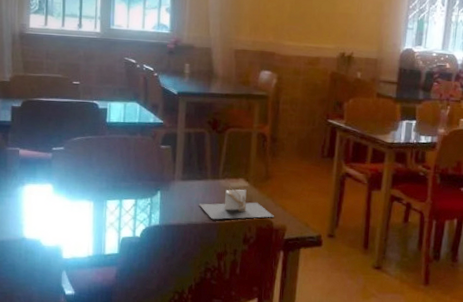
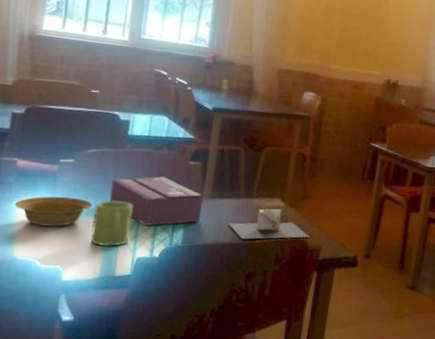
bowl: none [20,181,82,210] -> present [14,196,93,227]
mug: none [83,184,116,228] -> present [90,200,133,247]
tissue box: none [95,160,175,208] -> present [109,176,203,226]

